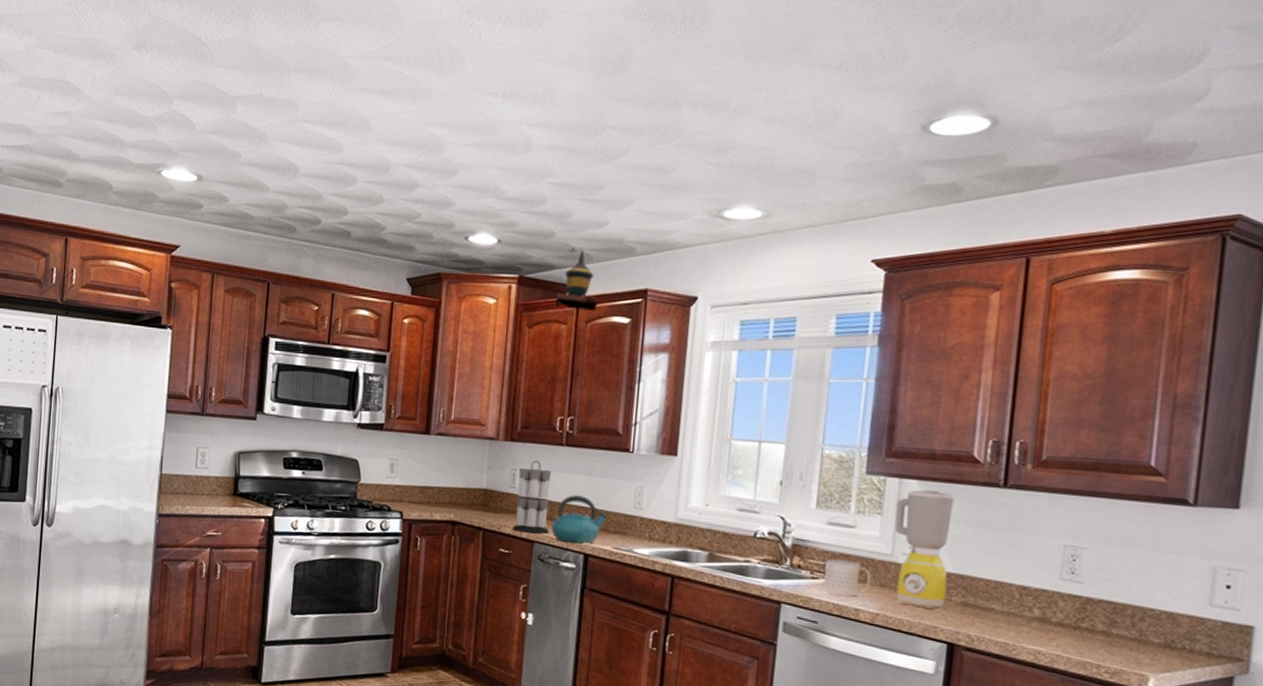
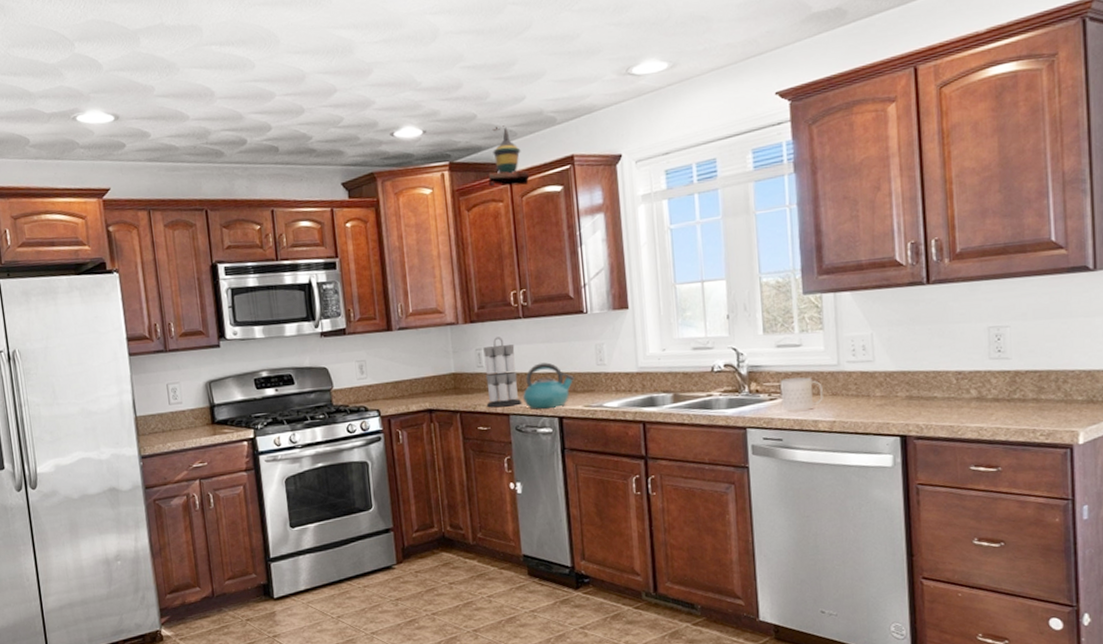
blender: present [895,490,954,610] -> none [834,298,893,409]

